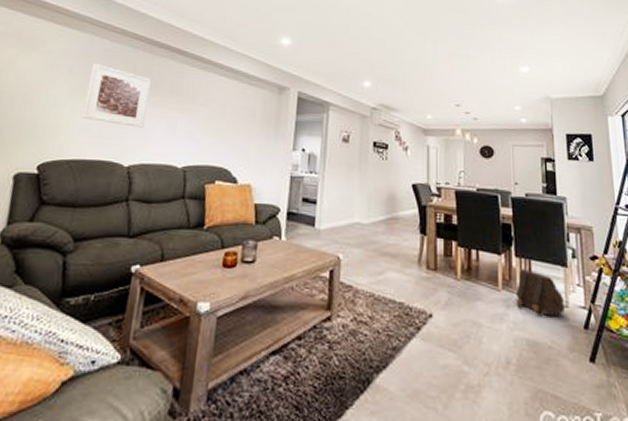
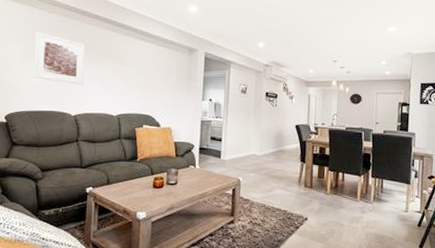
satchel: present [515,268,566,317] -> none [369,185,406,219]

